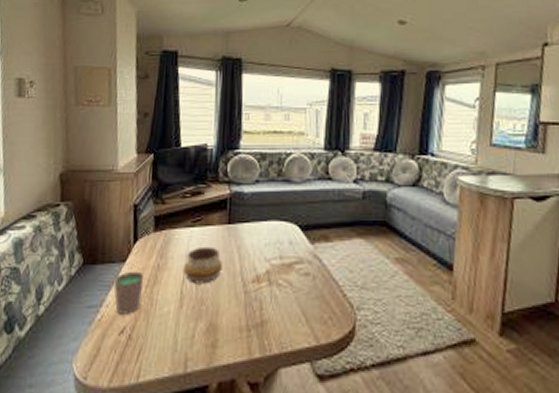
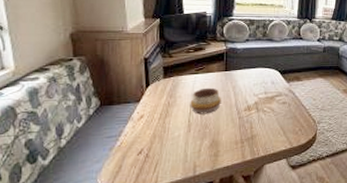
cup: present [113,271,145,314] -> none [130,108,157,140]

